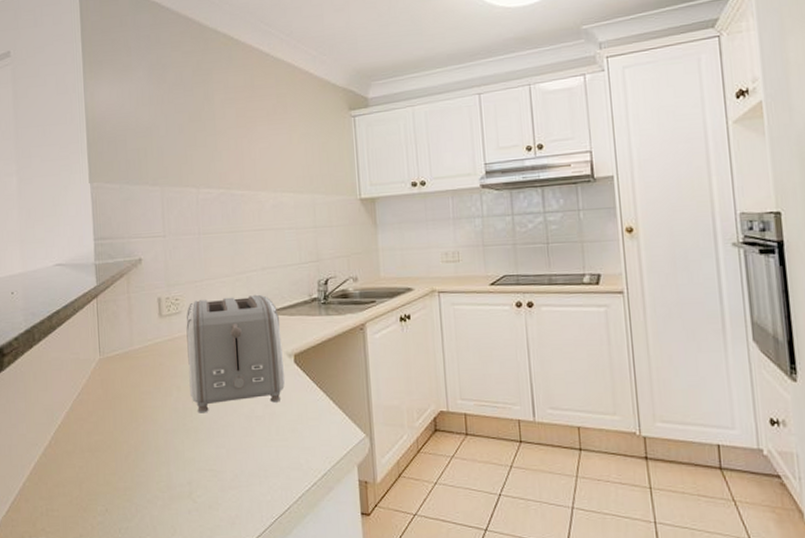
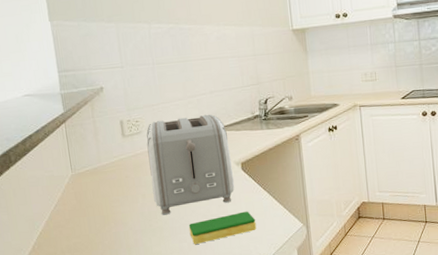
dish sponge: none [228,414,309,451] -> present [188,211,257,244]

